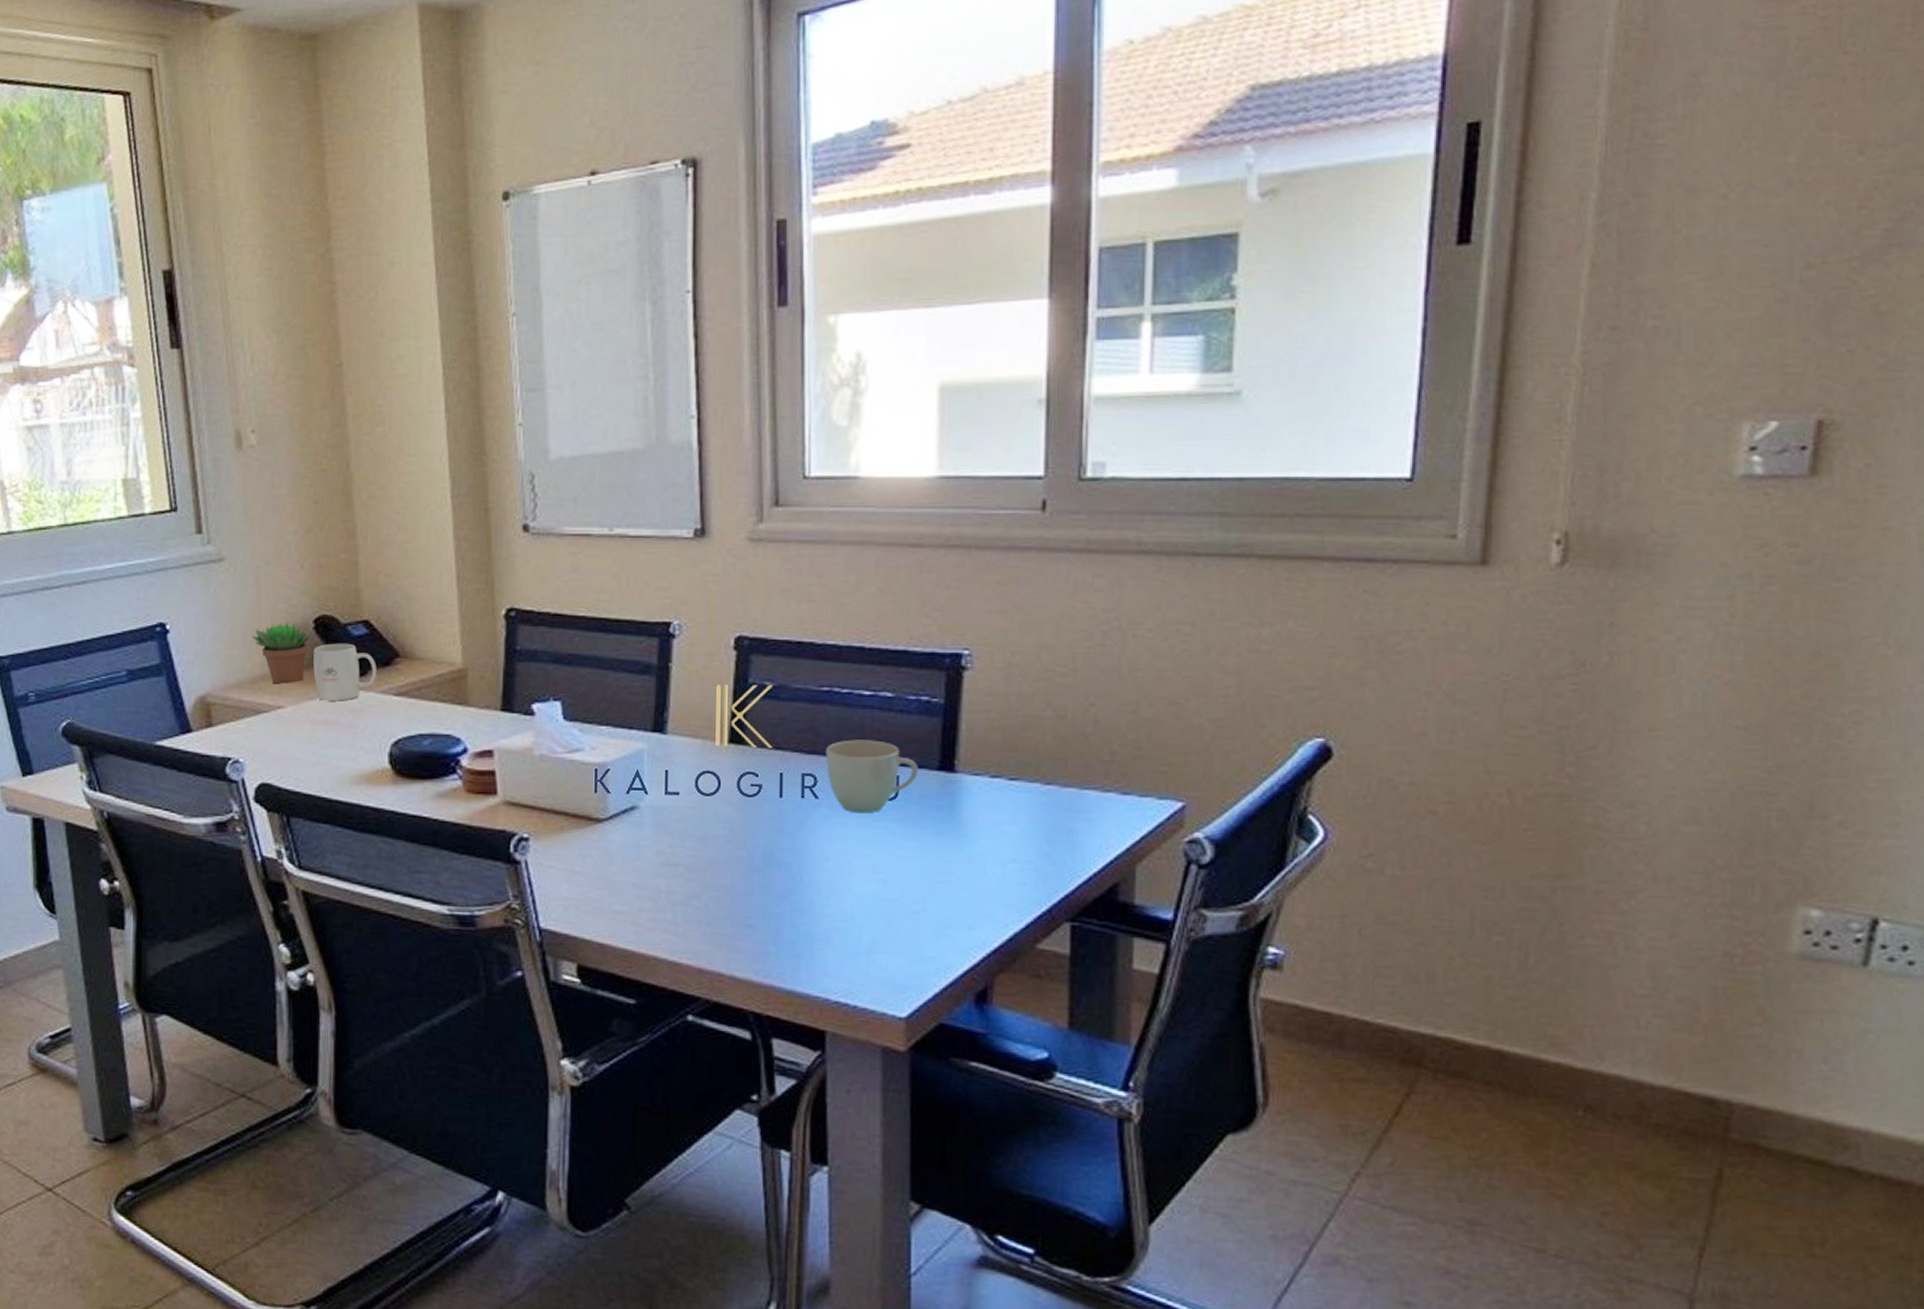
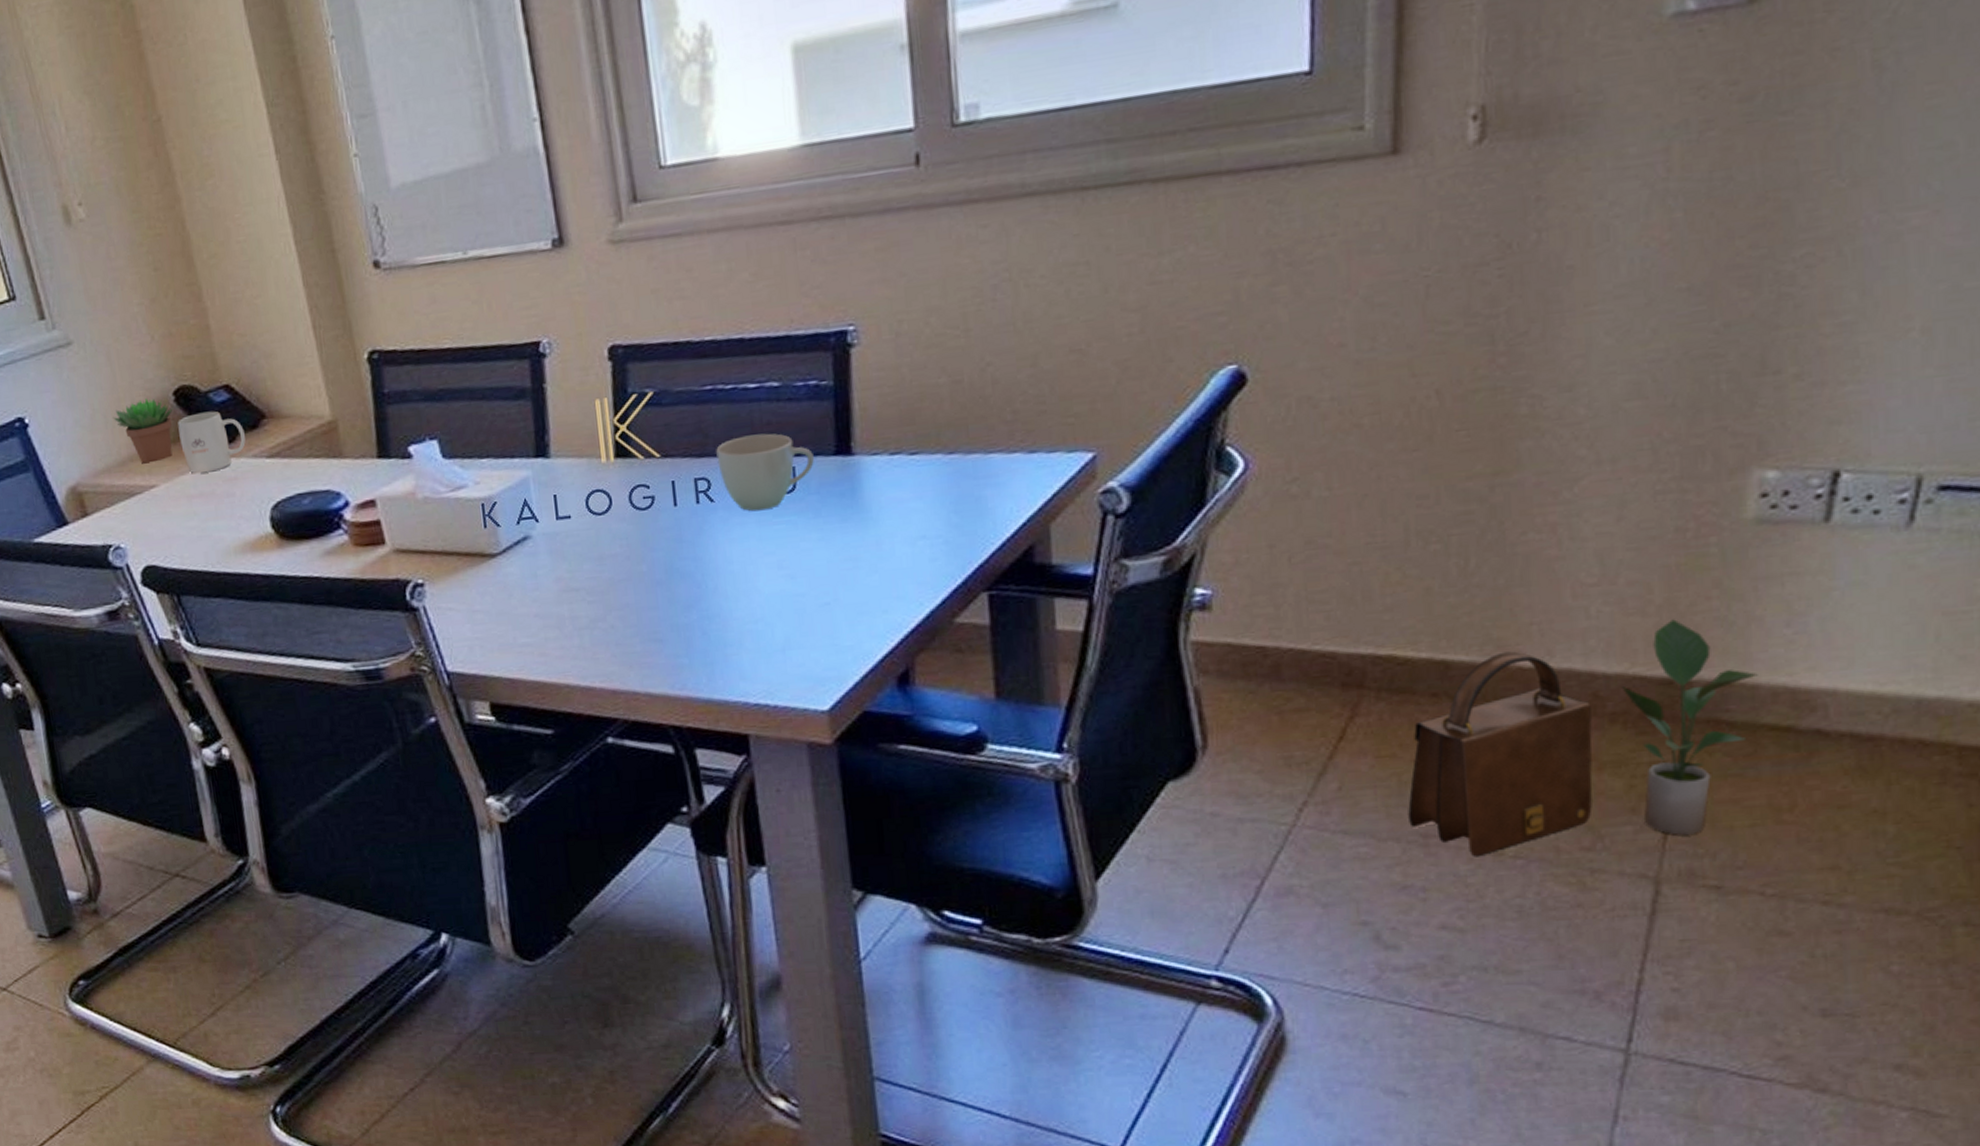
handbag: none [1456,1050,1636,1251] -> present [1408,651,1593,857]
potted plant: none [1666,1040,1795,1256] -> present [1621,619,1758,835]

